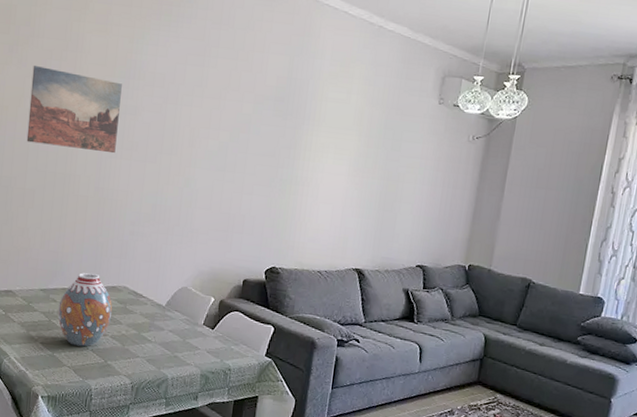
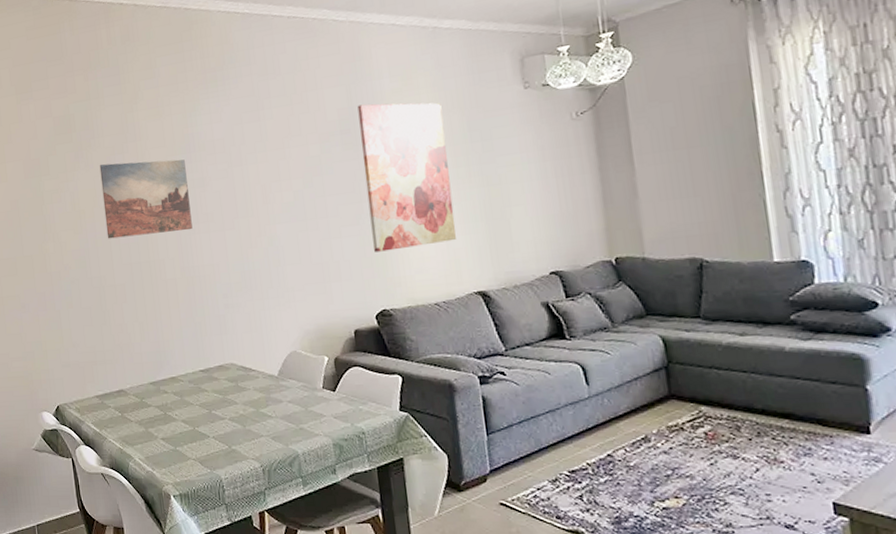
vase: present [58,272,112,347] -> none [170,355,226,436]
wall art: none [278,78,368,221] -> present [357,103,456,252]

